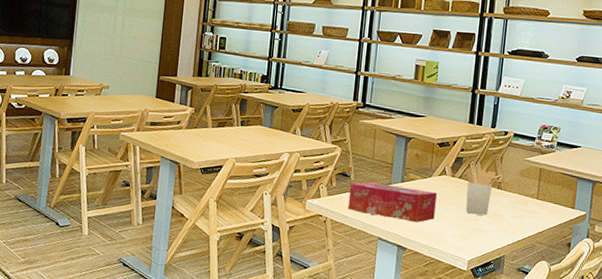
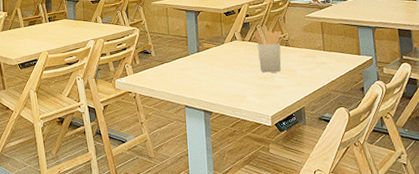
tissue box: present [347,182,437,223] -> none [152,55,233,88]

